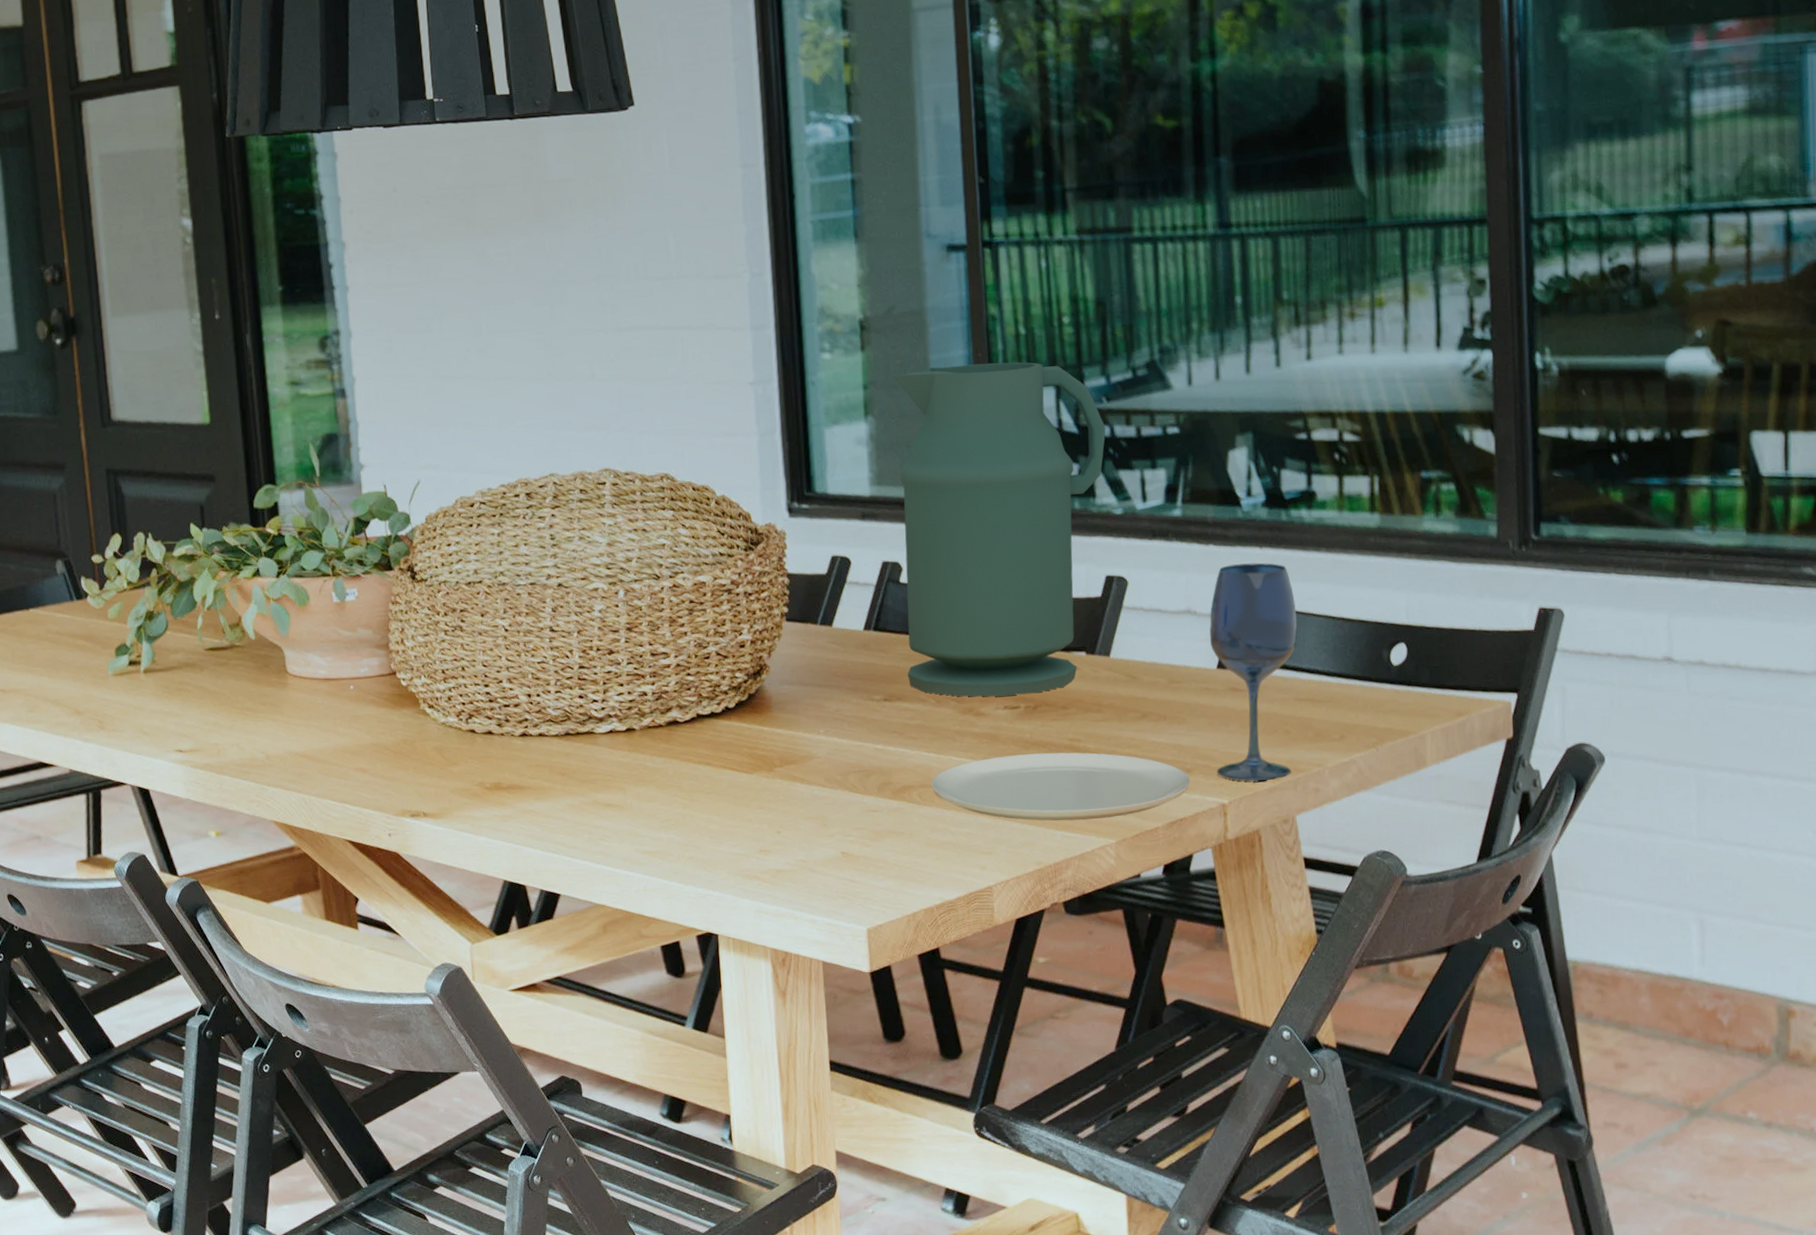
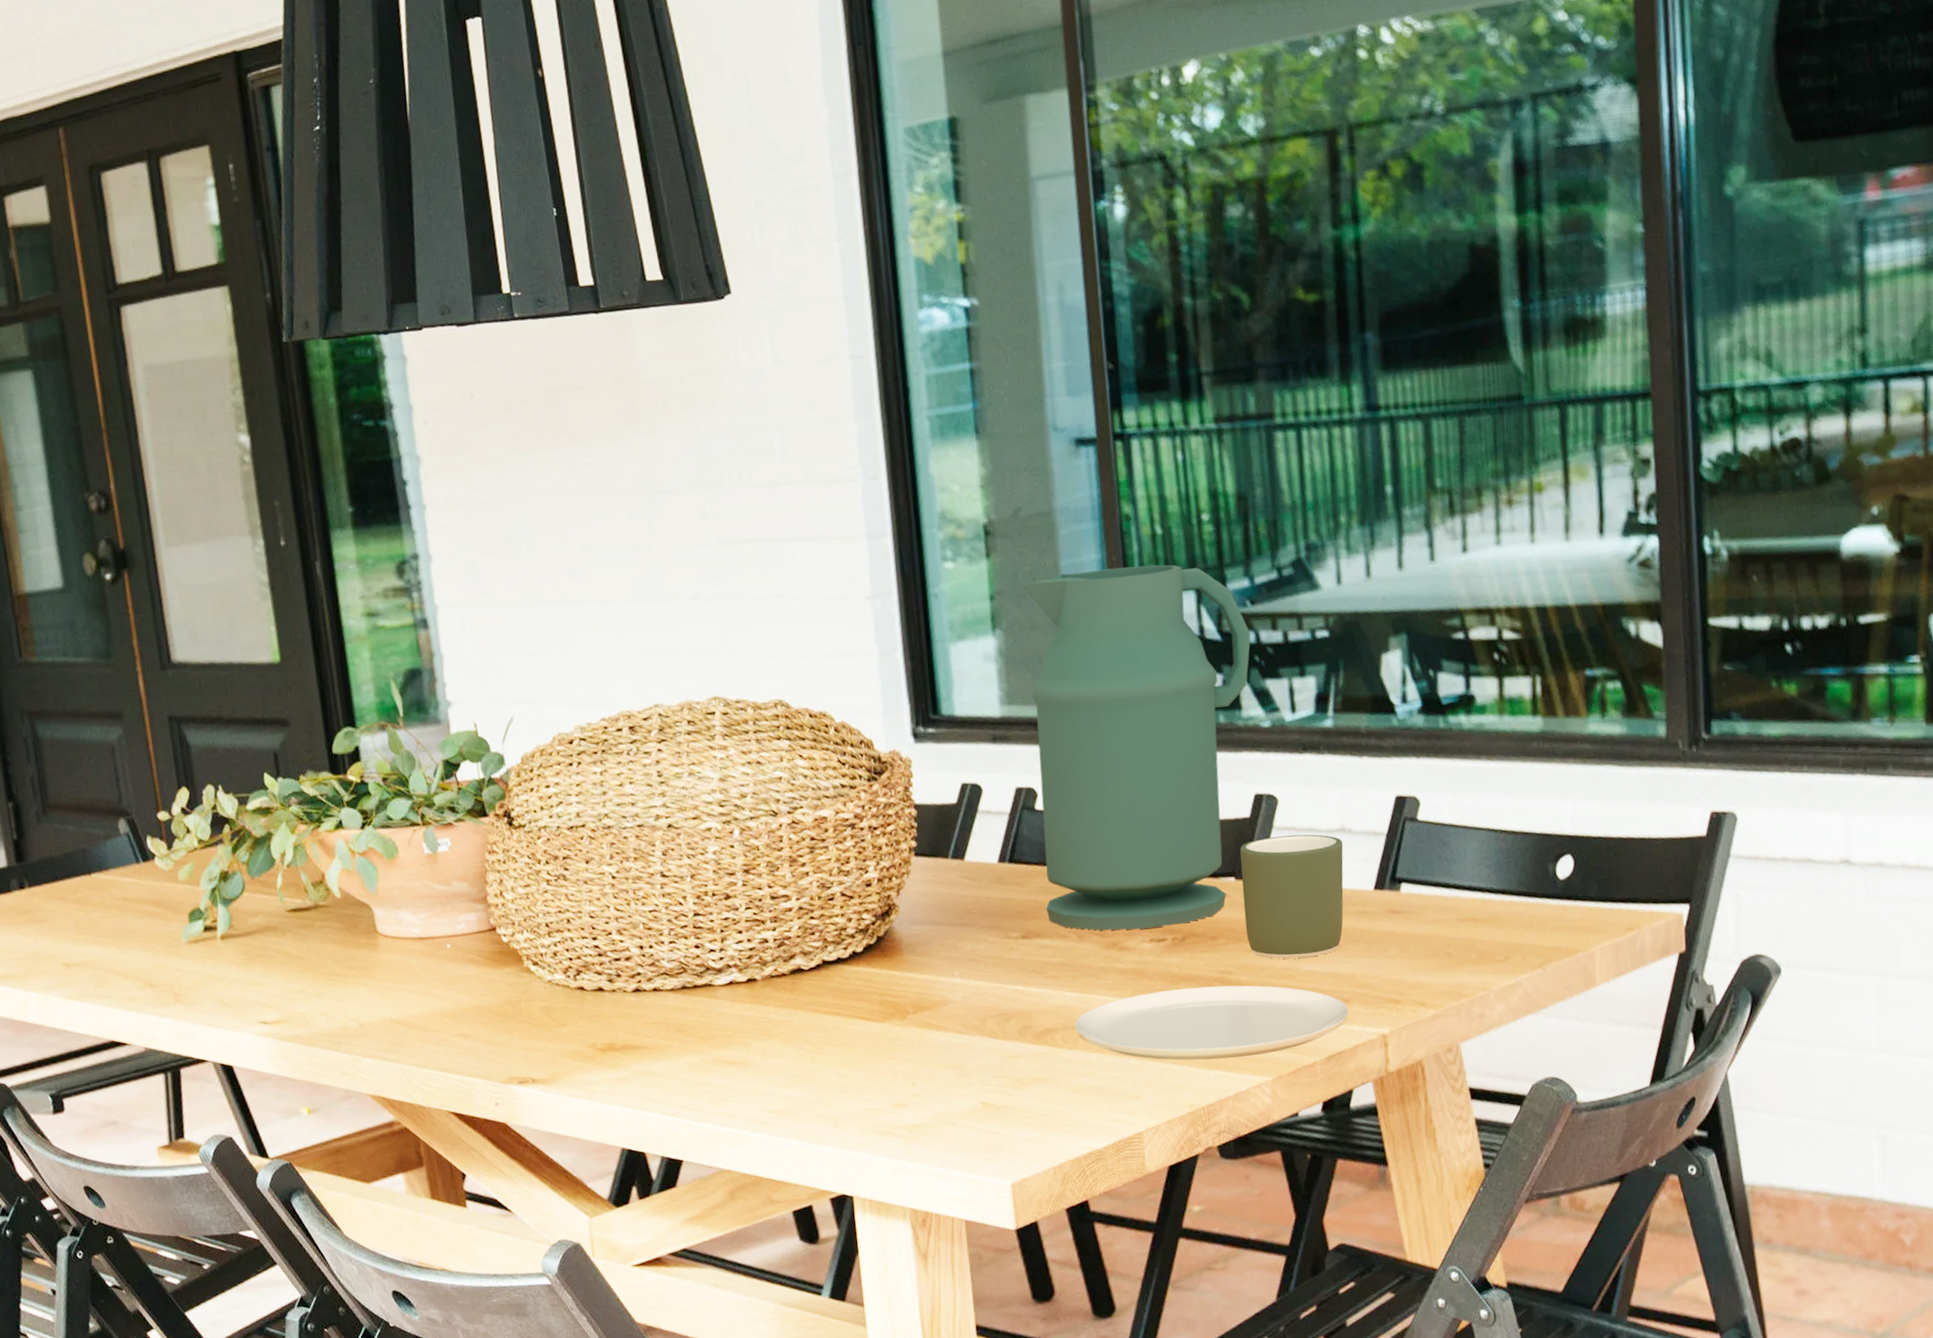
mug: none [1091,614,1189,730] -> present [1240,834,1344,959]
wineglass: present [1209,563,1298,781] -> none [1365,774,1458,1009]

